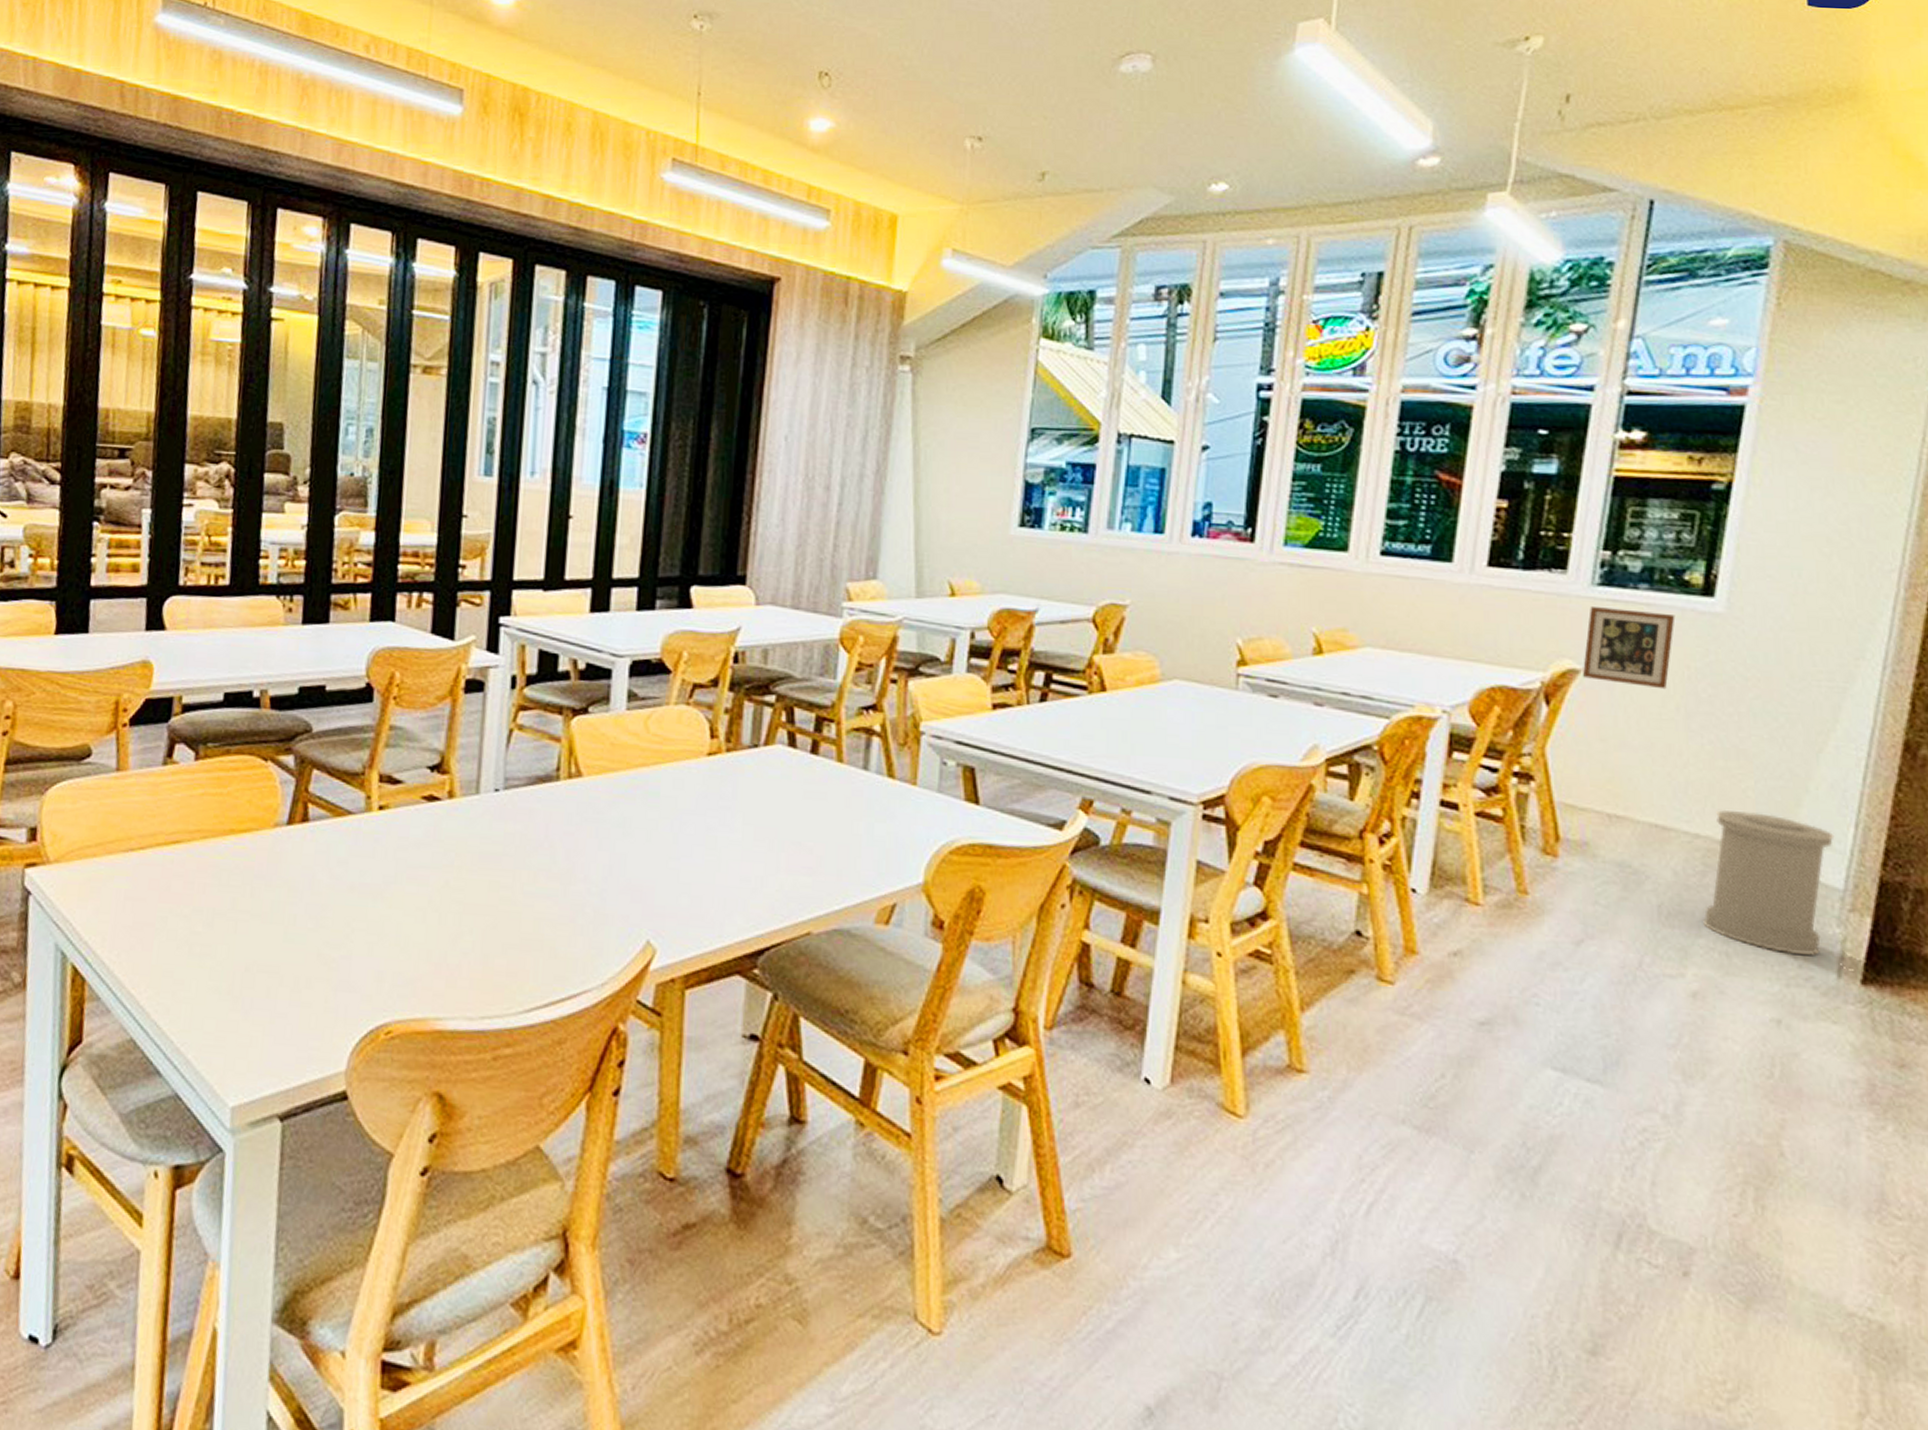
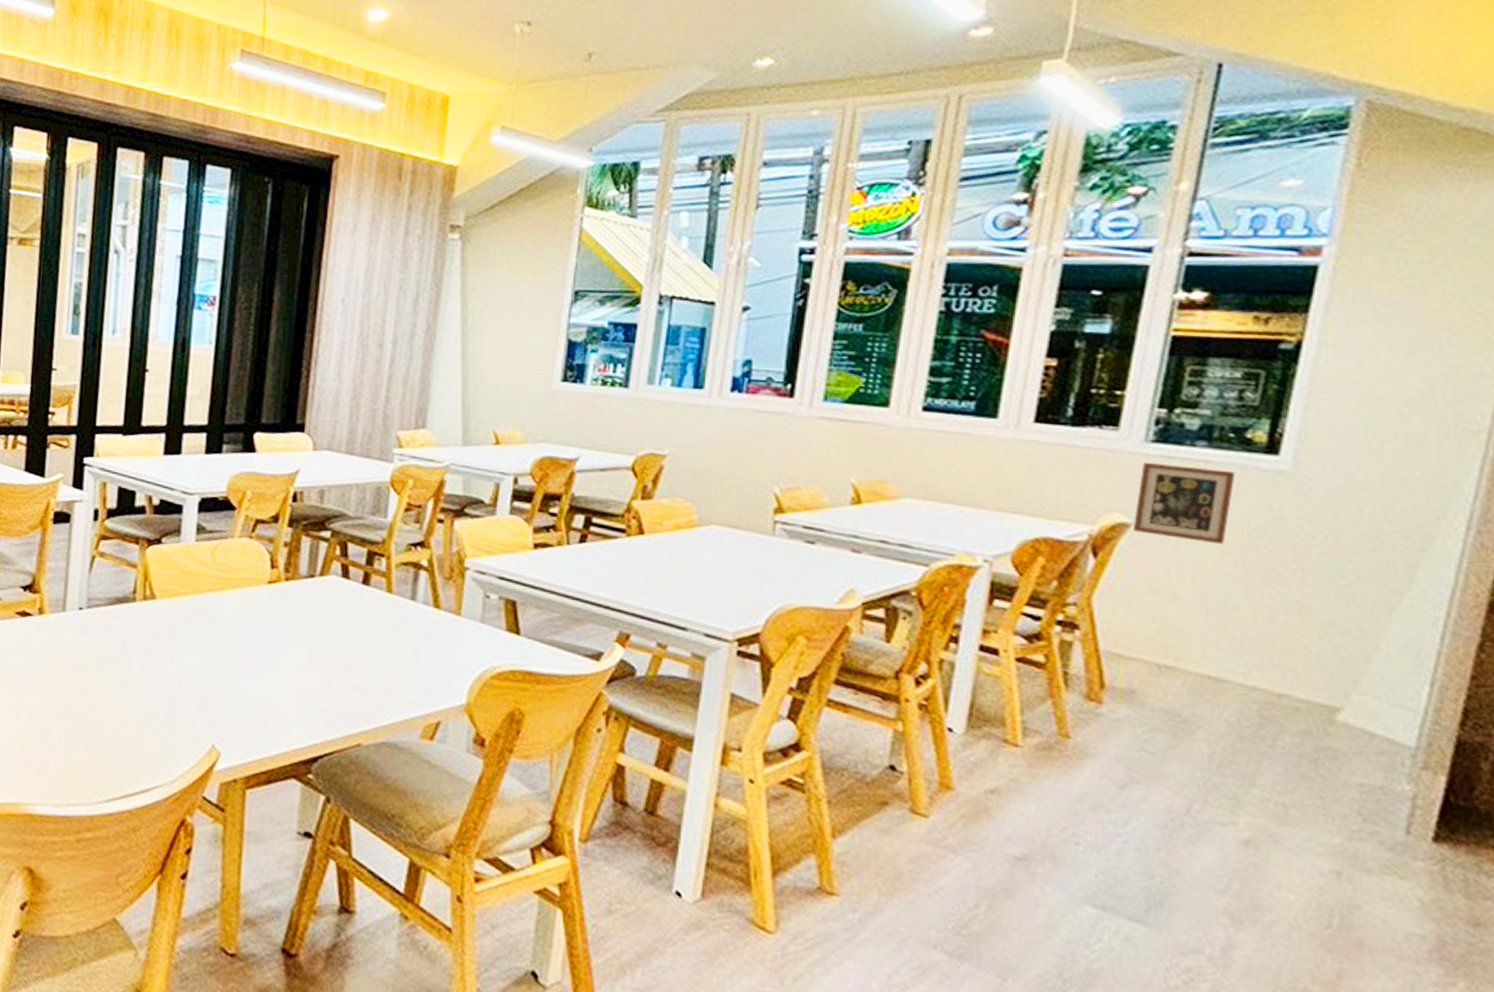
trash can: present [1703,809,1835,955] -> none [1258,663,1407,811]

